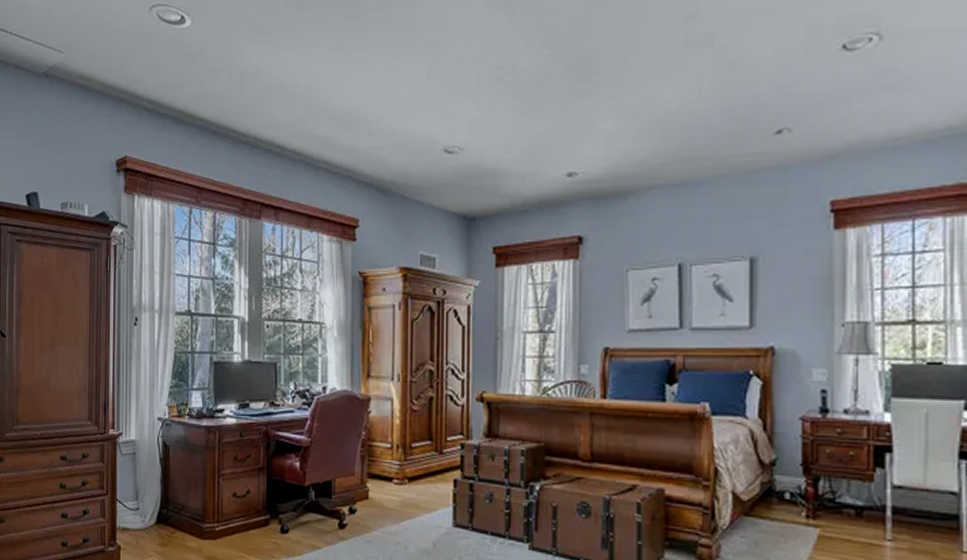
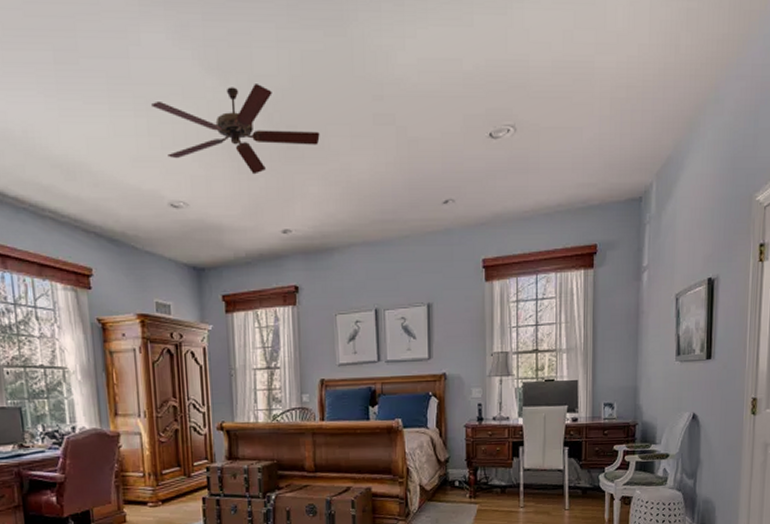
ceiling fan: none [433,16,618,114] -> present [152,84,320,175]

